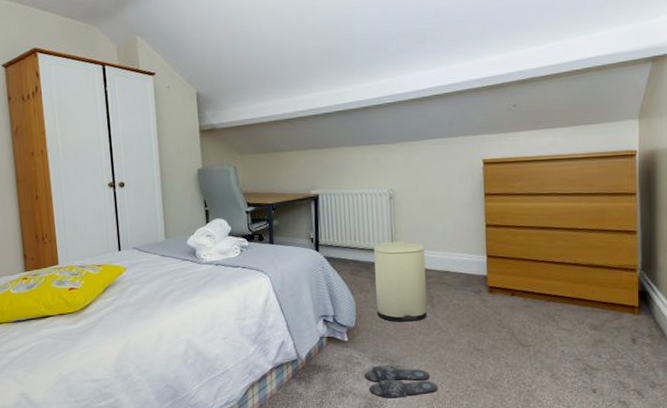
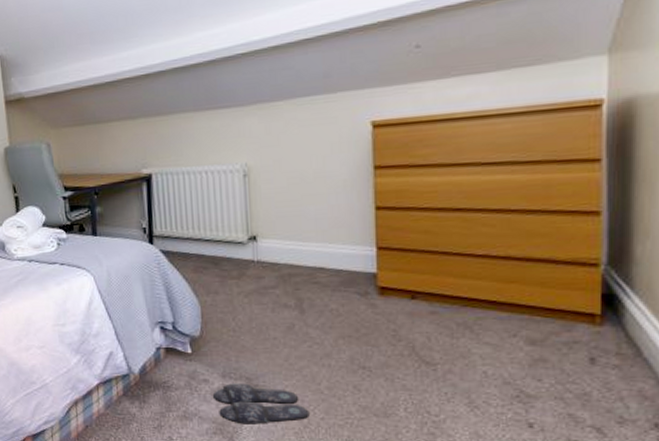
pedal bin: present [373,241,427,322] -> none [223,230,295,331]

